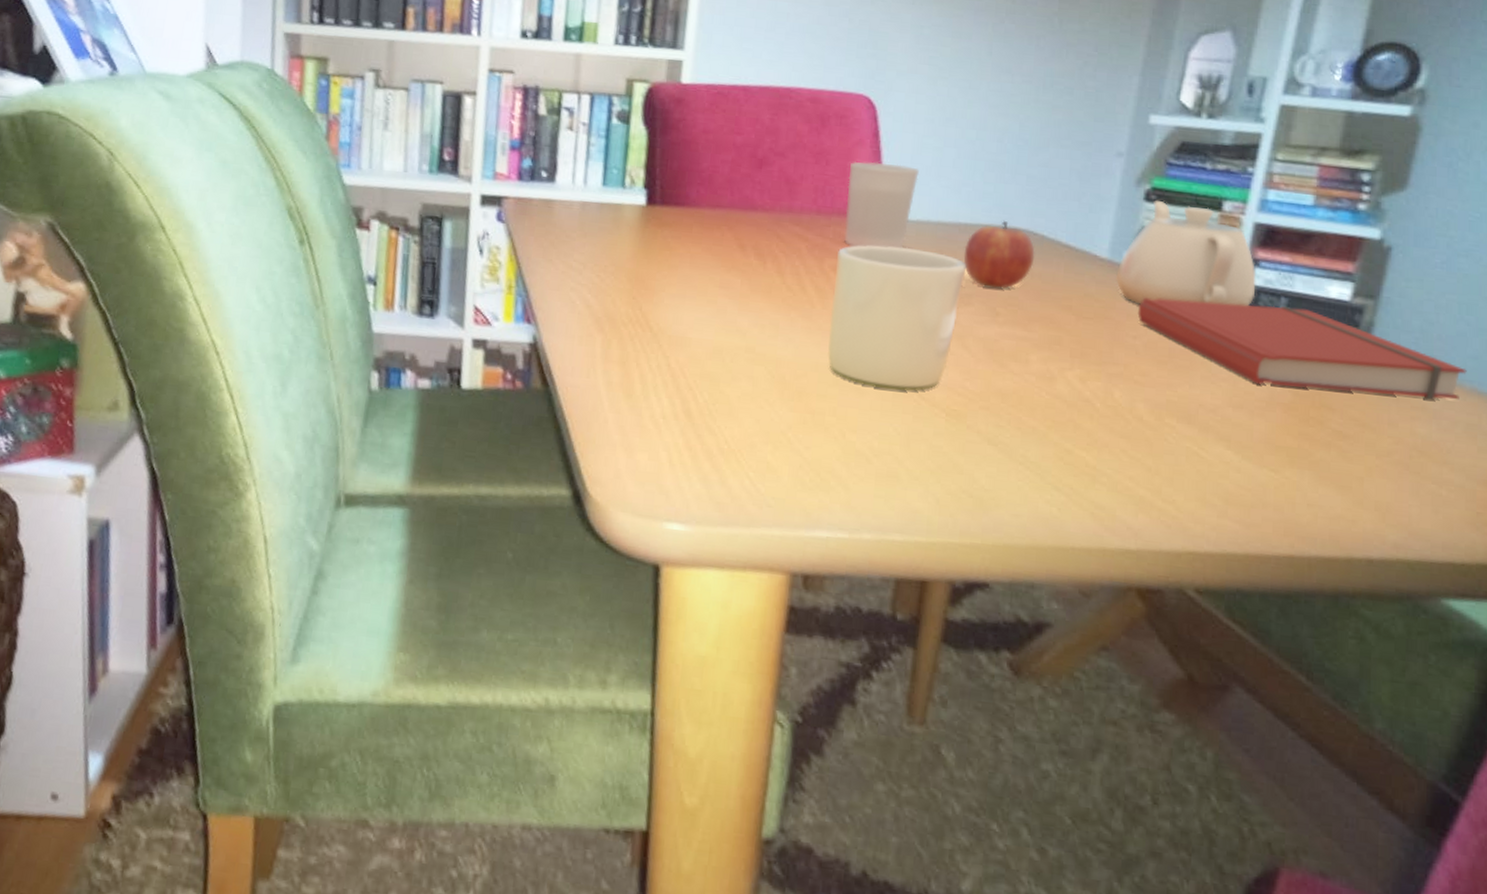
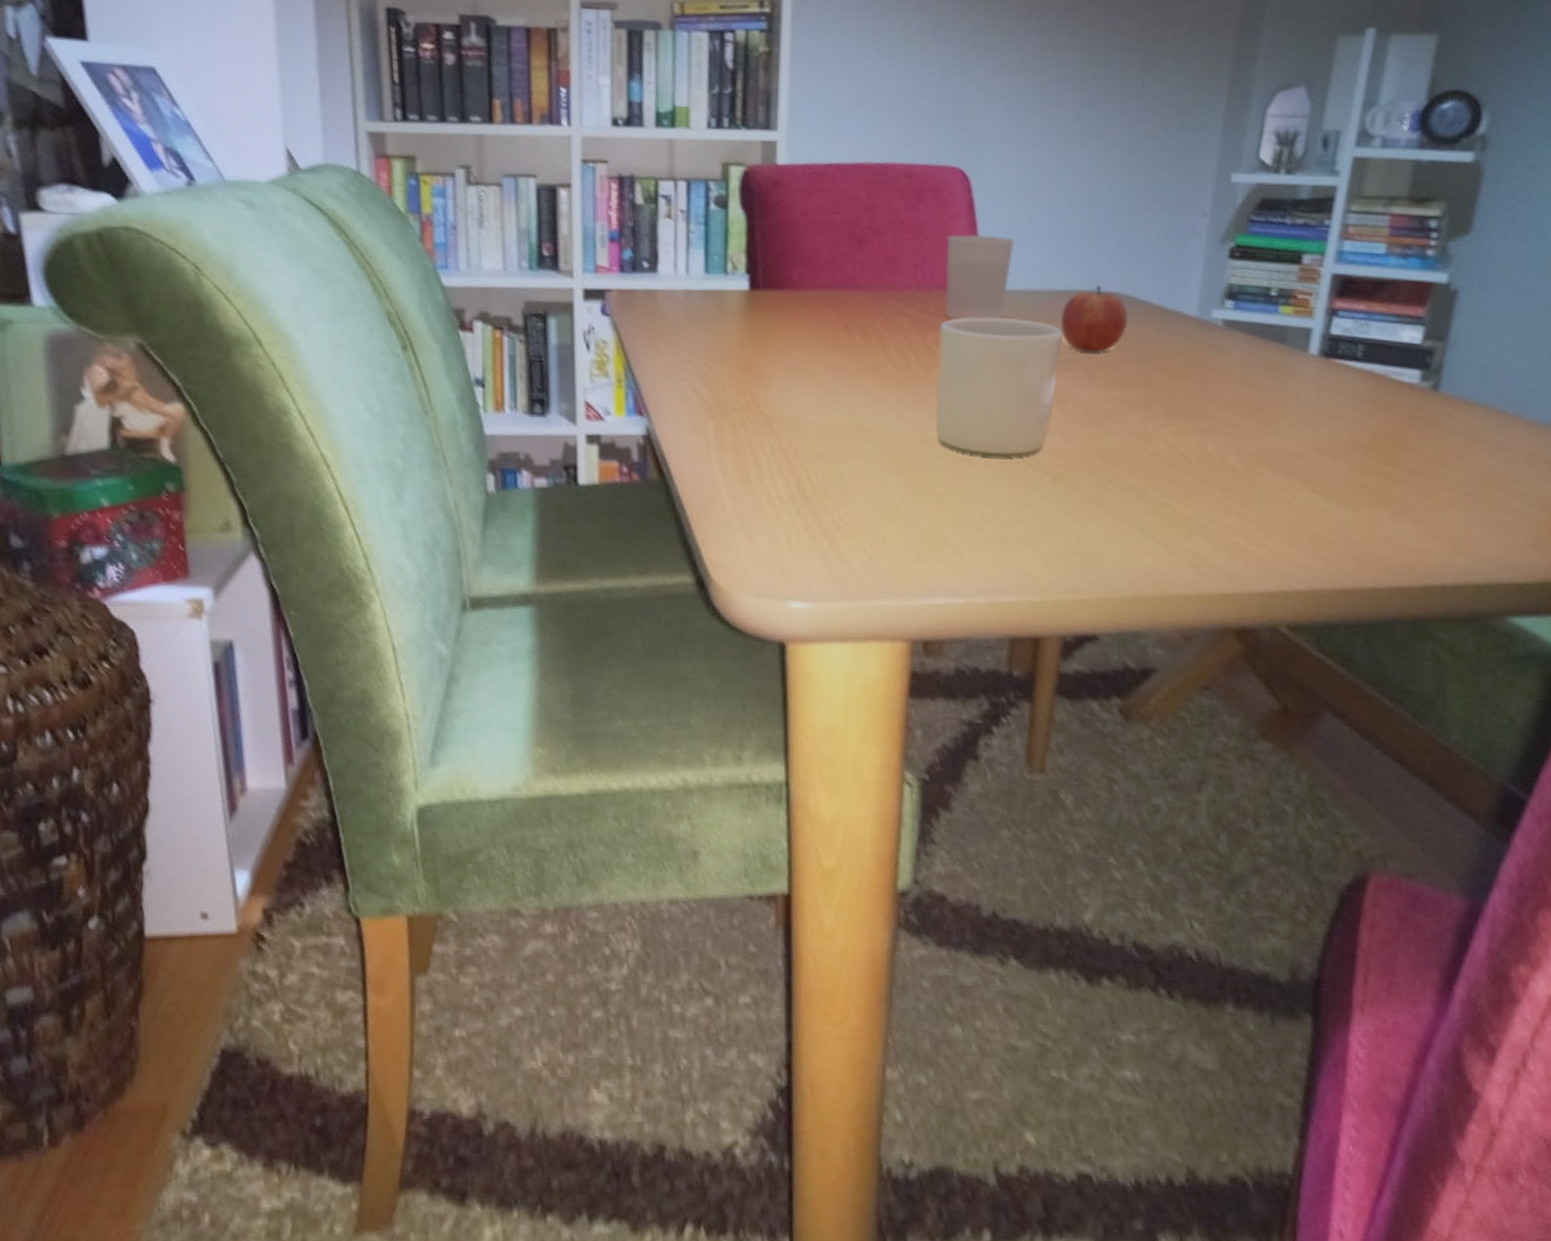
teapot: present [1116,200,1256,307] -> none [1205,257,1335,360]
book: present [1137,297,1467,400] -> none [1226,352,1527,433]

